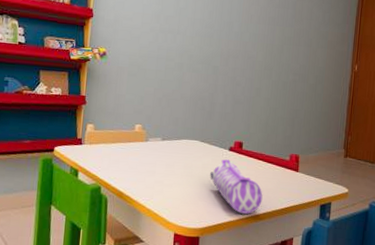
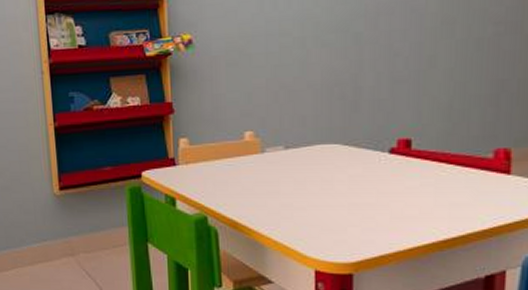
pencil case: present [210,159,263,214] -> none [362,166,450,240]

